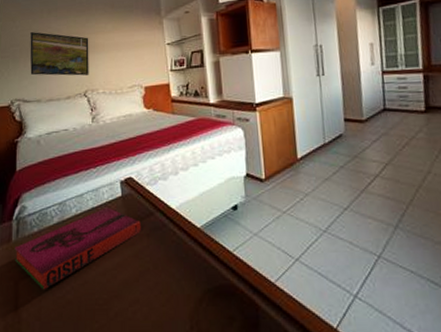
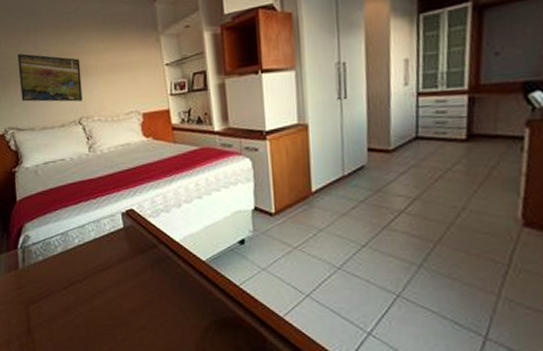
hardback book: present [14,207,141,290] -> none [22,238,145,315]

